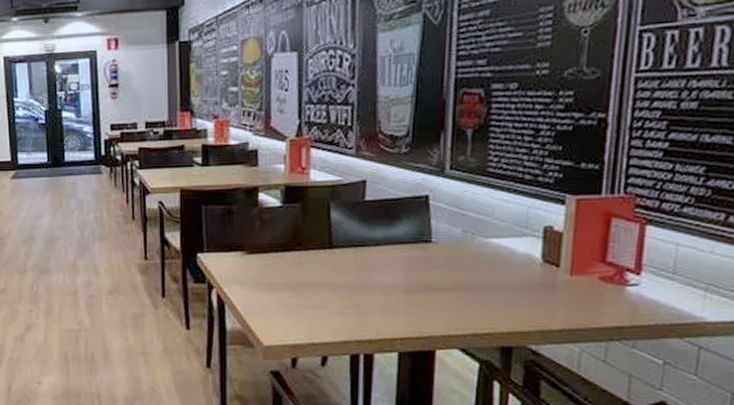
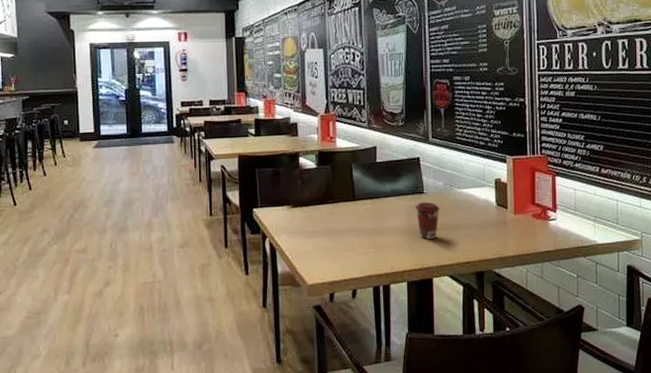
coffee cup: none [417,253,454,301] -> present [415,202,440,239]

